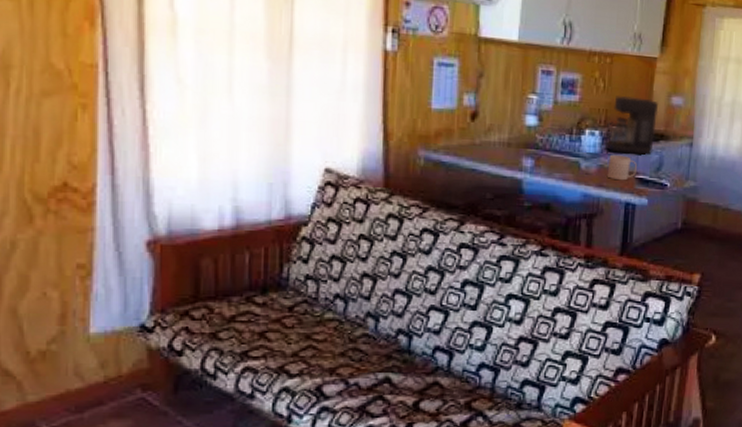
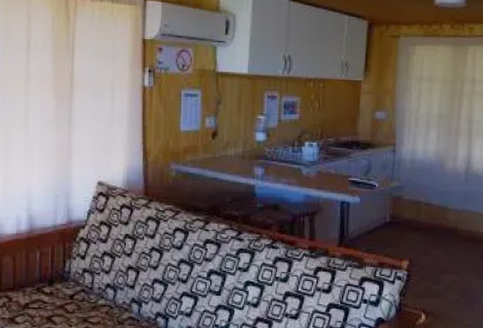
coffee maker: present [604,95,659,156] -> none [321,112,365,162]
mug: present [607,154,637,181] -> none [324,161,349,183]

